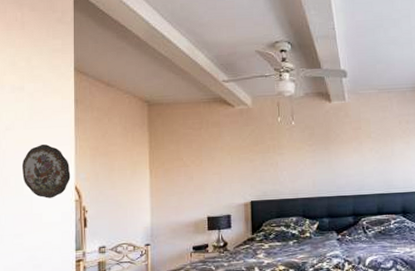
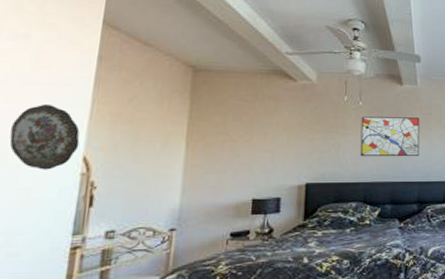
wall art: none [295,133,352,174] -> present [360,116,420,157]

